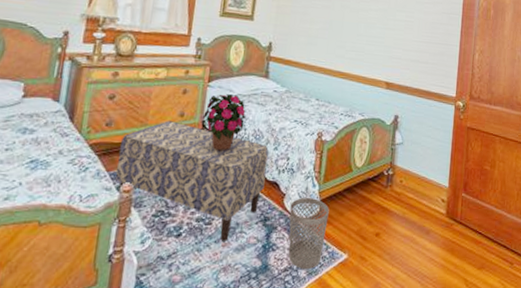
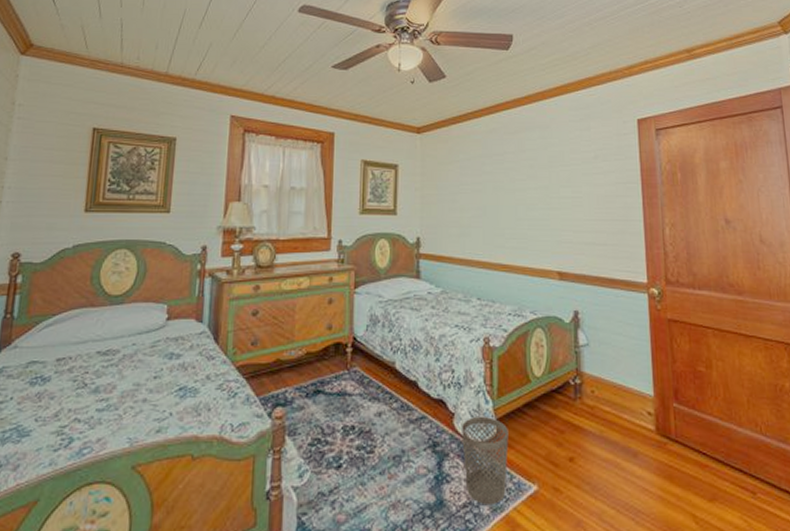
bench: present [116,121,269,241] -> none [266,335,429,473]
potted flower: present [201,94,247,151] -> none [351,301,402,366]

